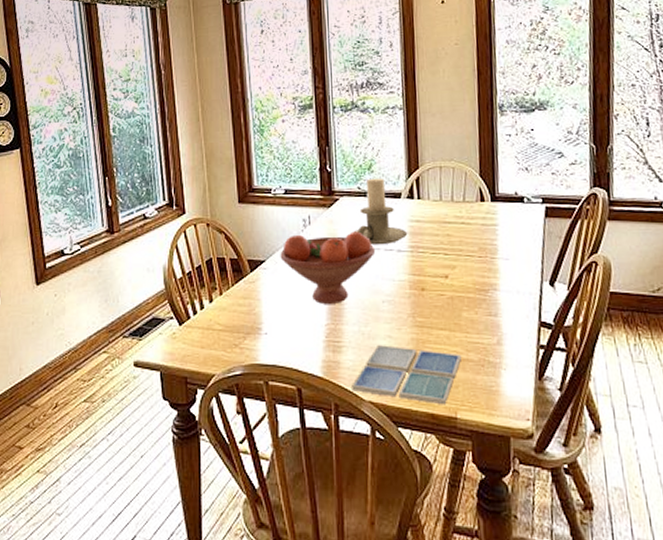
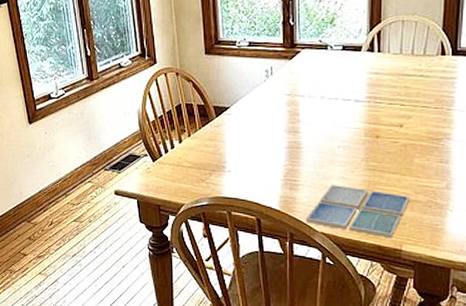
fruit bowl: present [280,231,376,304] -> none [243,82,334,147]
candle holder: present [353,178,408,245] -> none [313,31,366,95]

